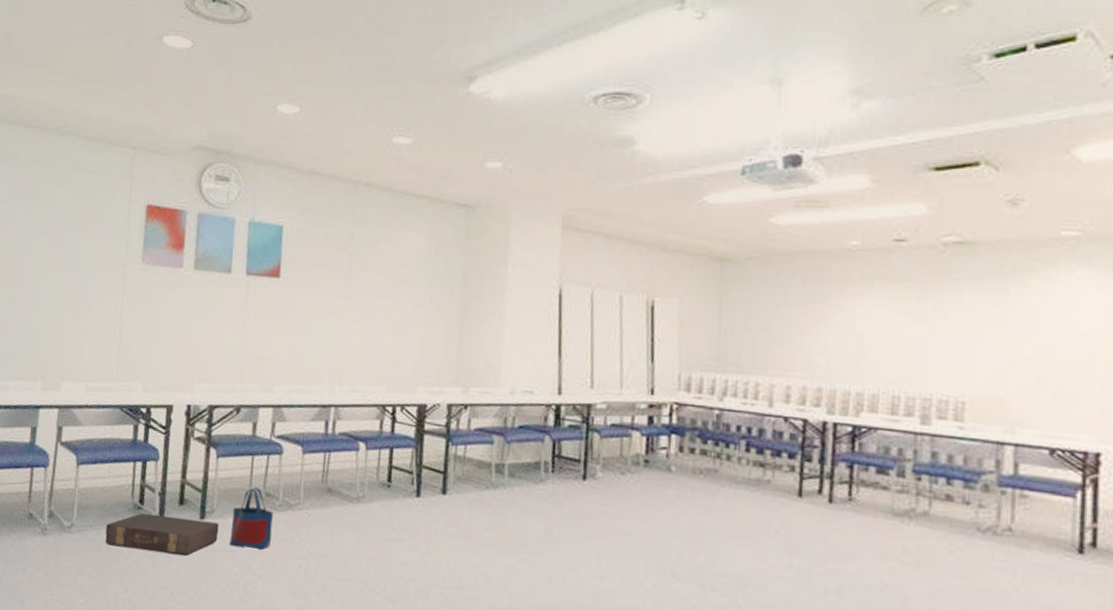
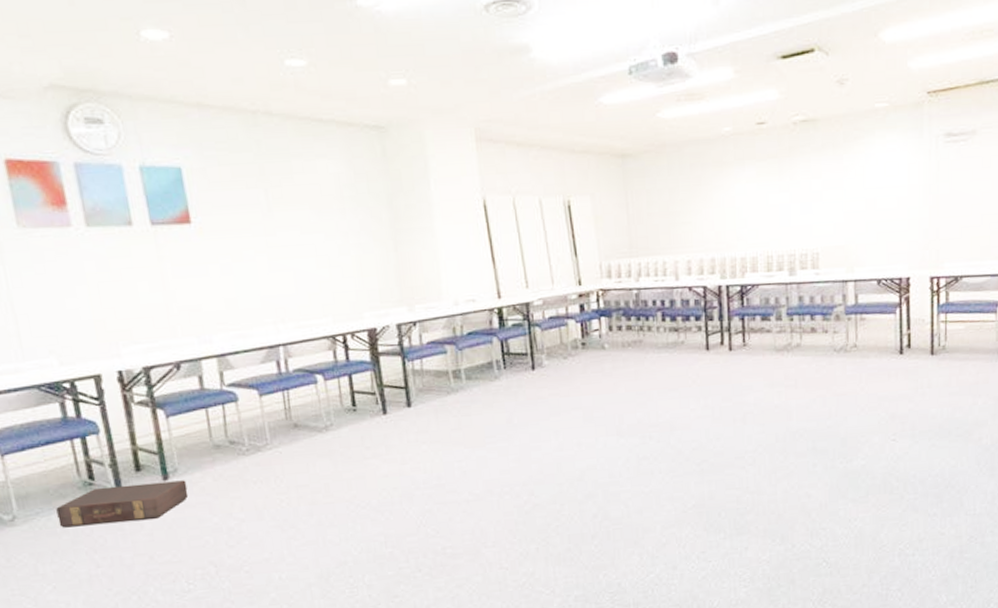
tote bag: present [229,487,273,550] -> none [197,438,246,498]

